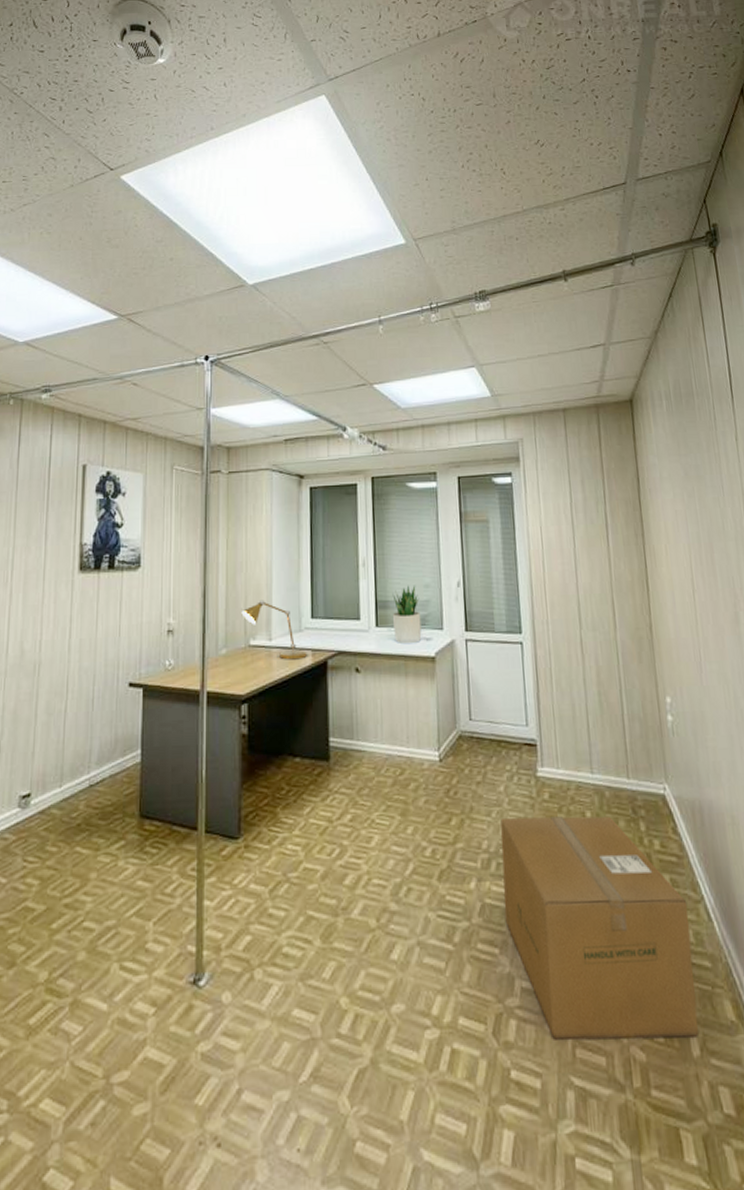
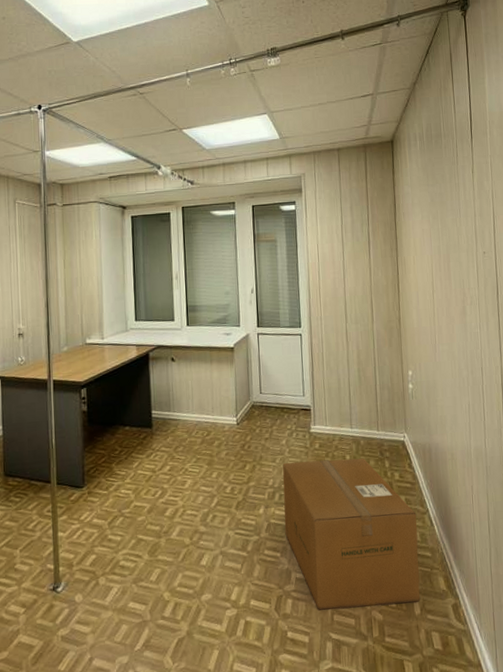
desk lamp: present [241,600,307,660] -> none [78,307,133,354]
planter: present [392,585,422,645] -> none [200,292,223,339]

